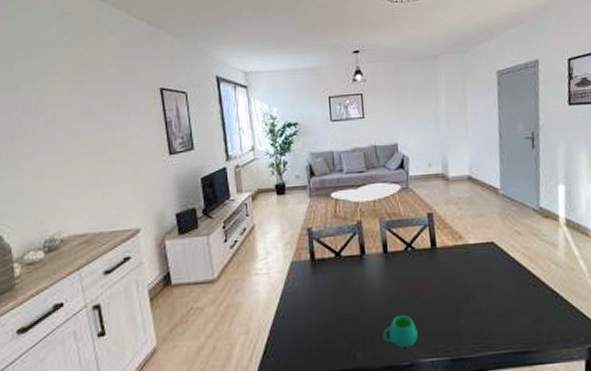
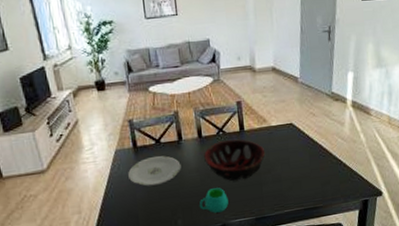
plate: none [303,272,363,307] -> present [128,155,181,186]
decorative bowl: none [389,258,462,309] -> present [204,139,266,181]

